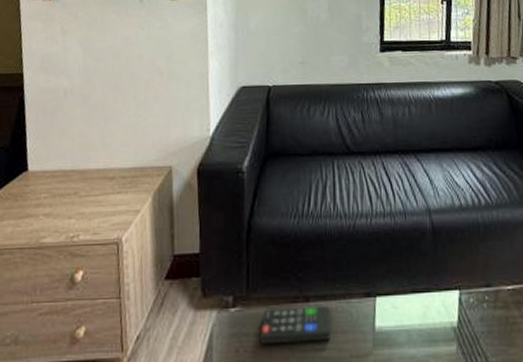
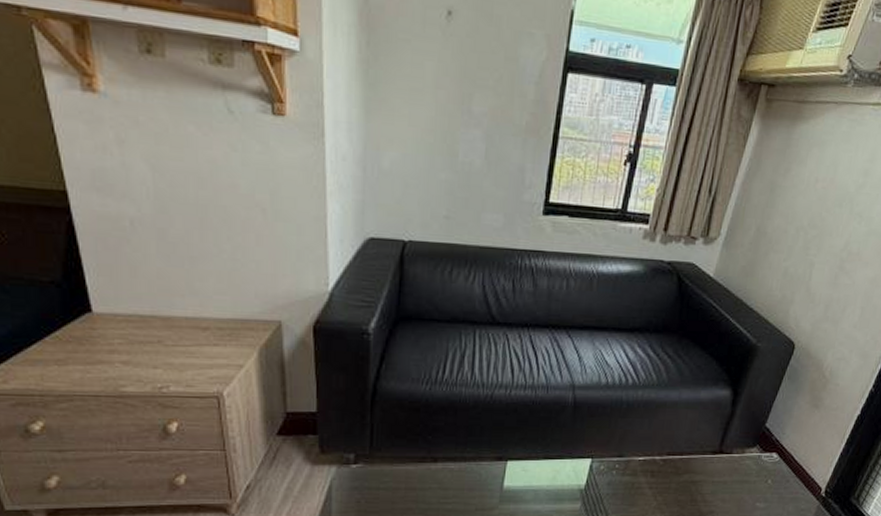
remote control: present [260,304,332,344] -> none [383,465,460,498]

